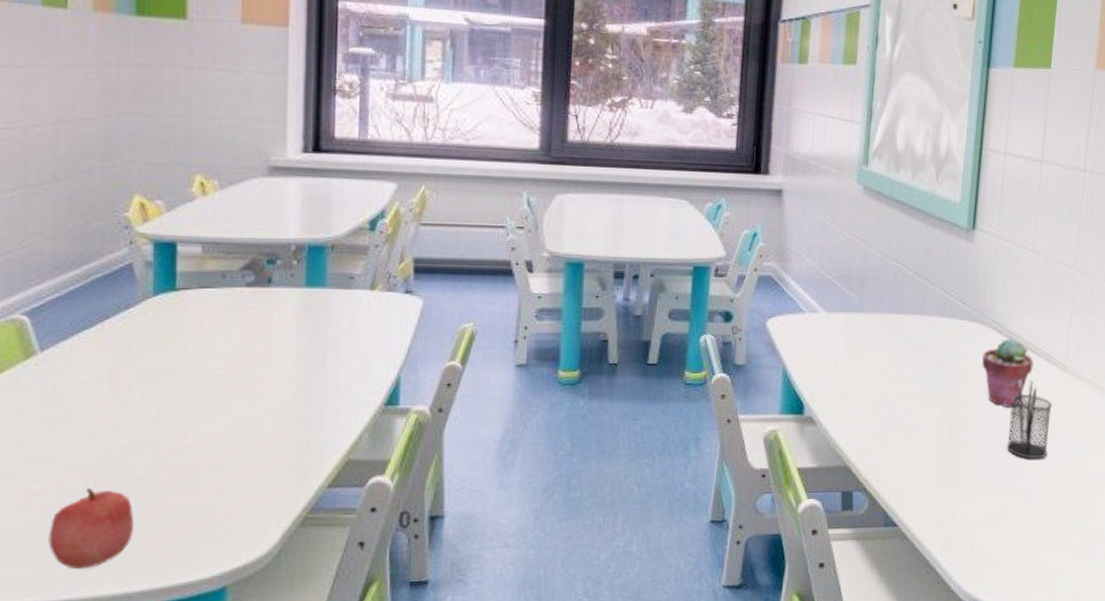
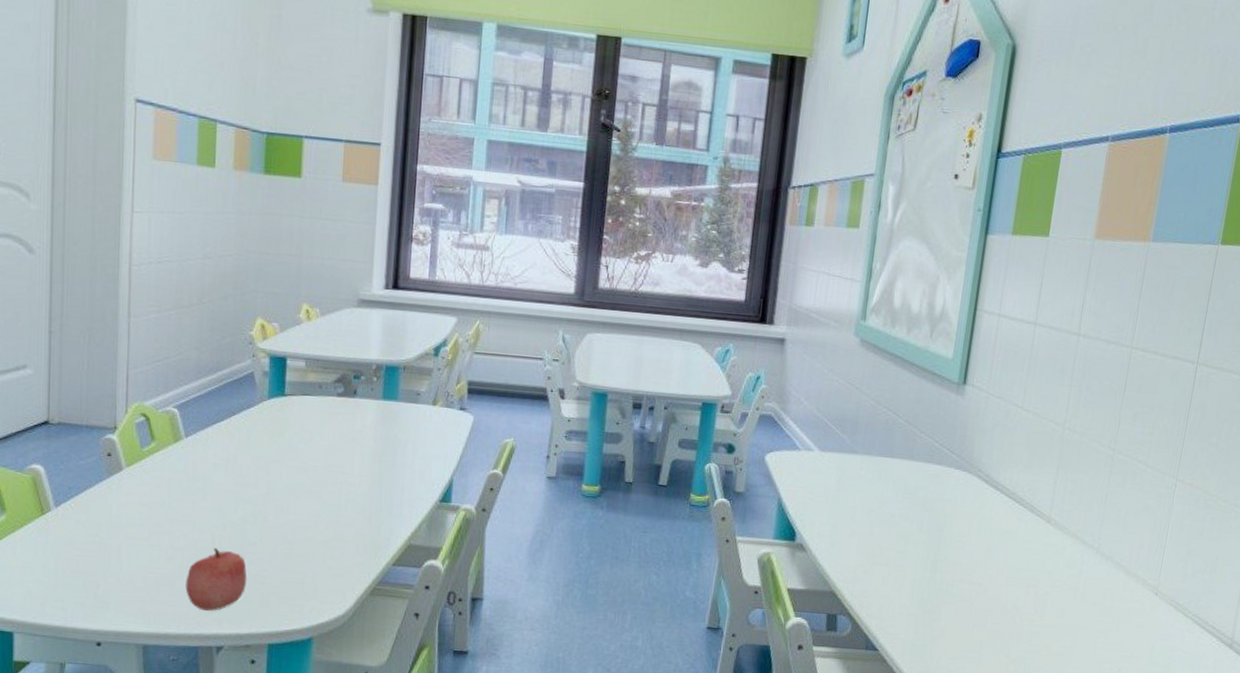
potted succulent: present [982,338,1034,408] -> none [966,487,1018,552]
pencil holder: present [1006,379,1053,460] -> none [986,527,1035,603]

